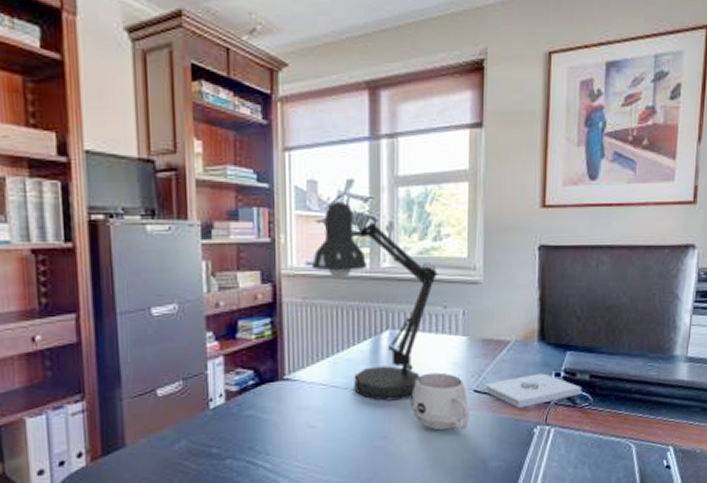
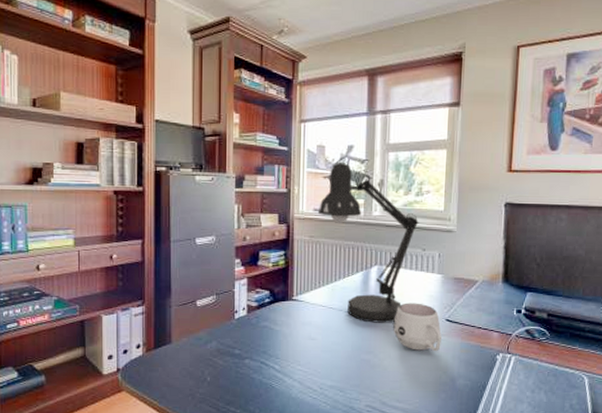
notepad: present [485,373,581,408] -> none [456,309,540,337]

